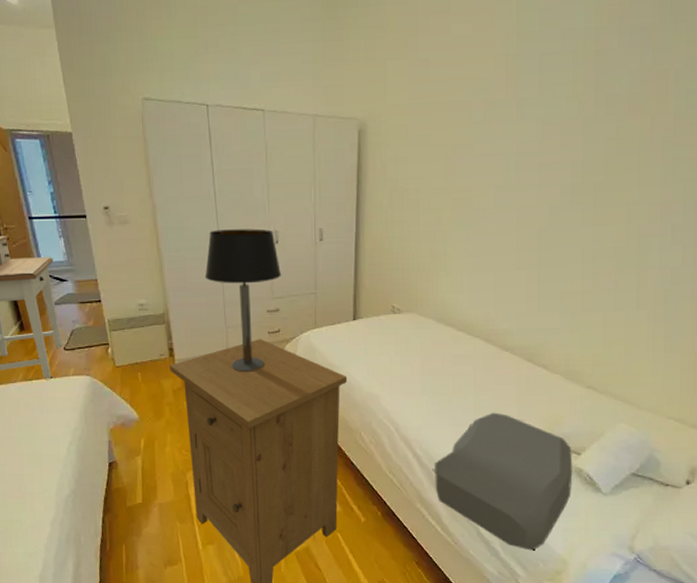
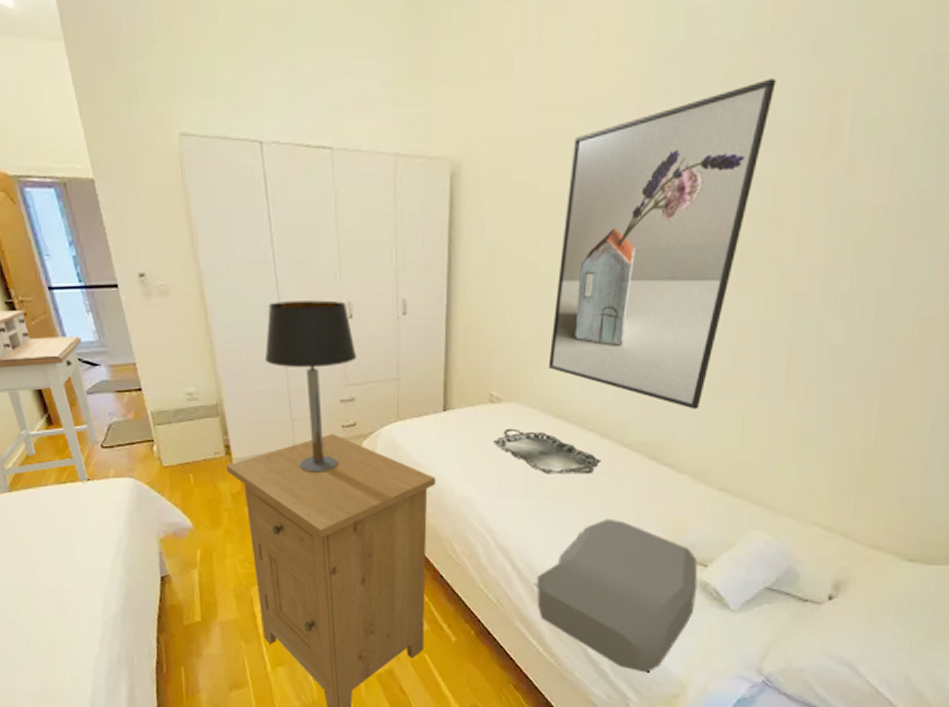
serving tray: none [395,335,487,374] -> present [493,428,601,474]
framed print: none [440,60,613,320] -> present [548,78,776,410]

